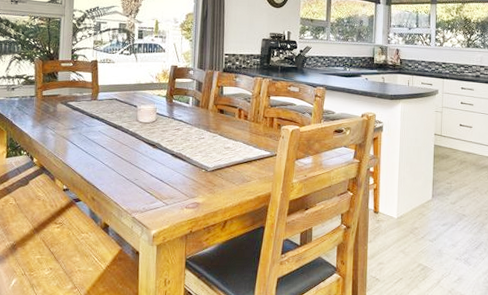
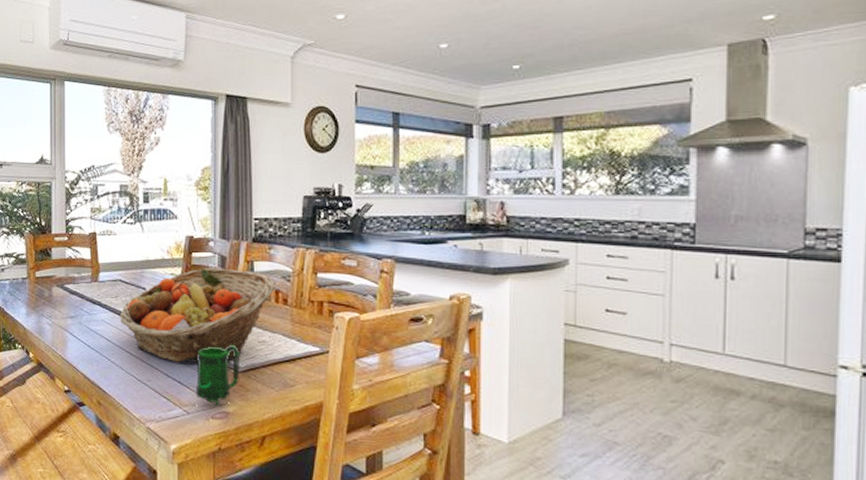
fruit basket: none [113,90,239,165] -> present [119,268,275,363]
mug: none [174,150,210,198] -> present [196,344,240,405]

